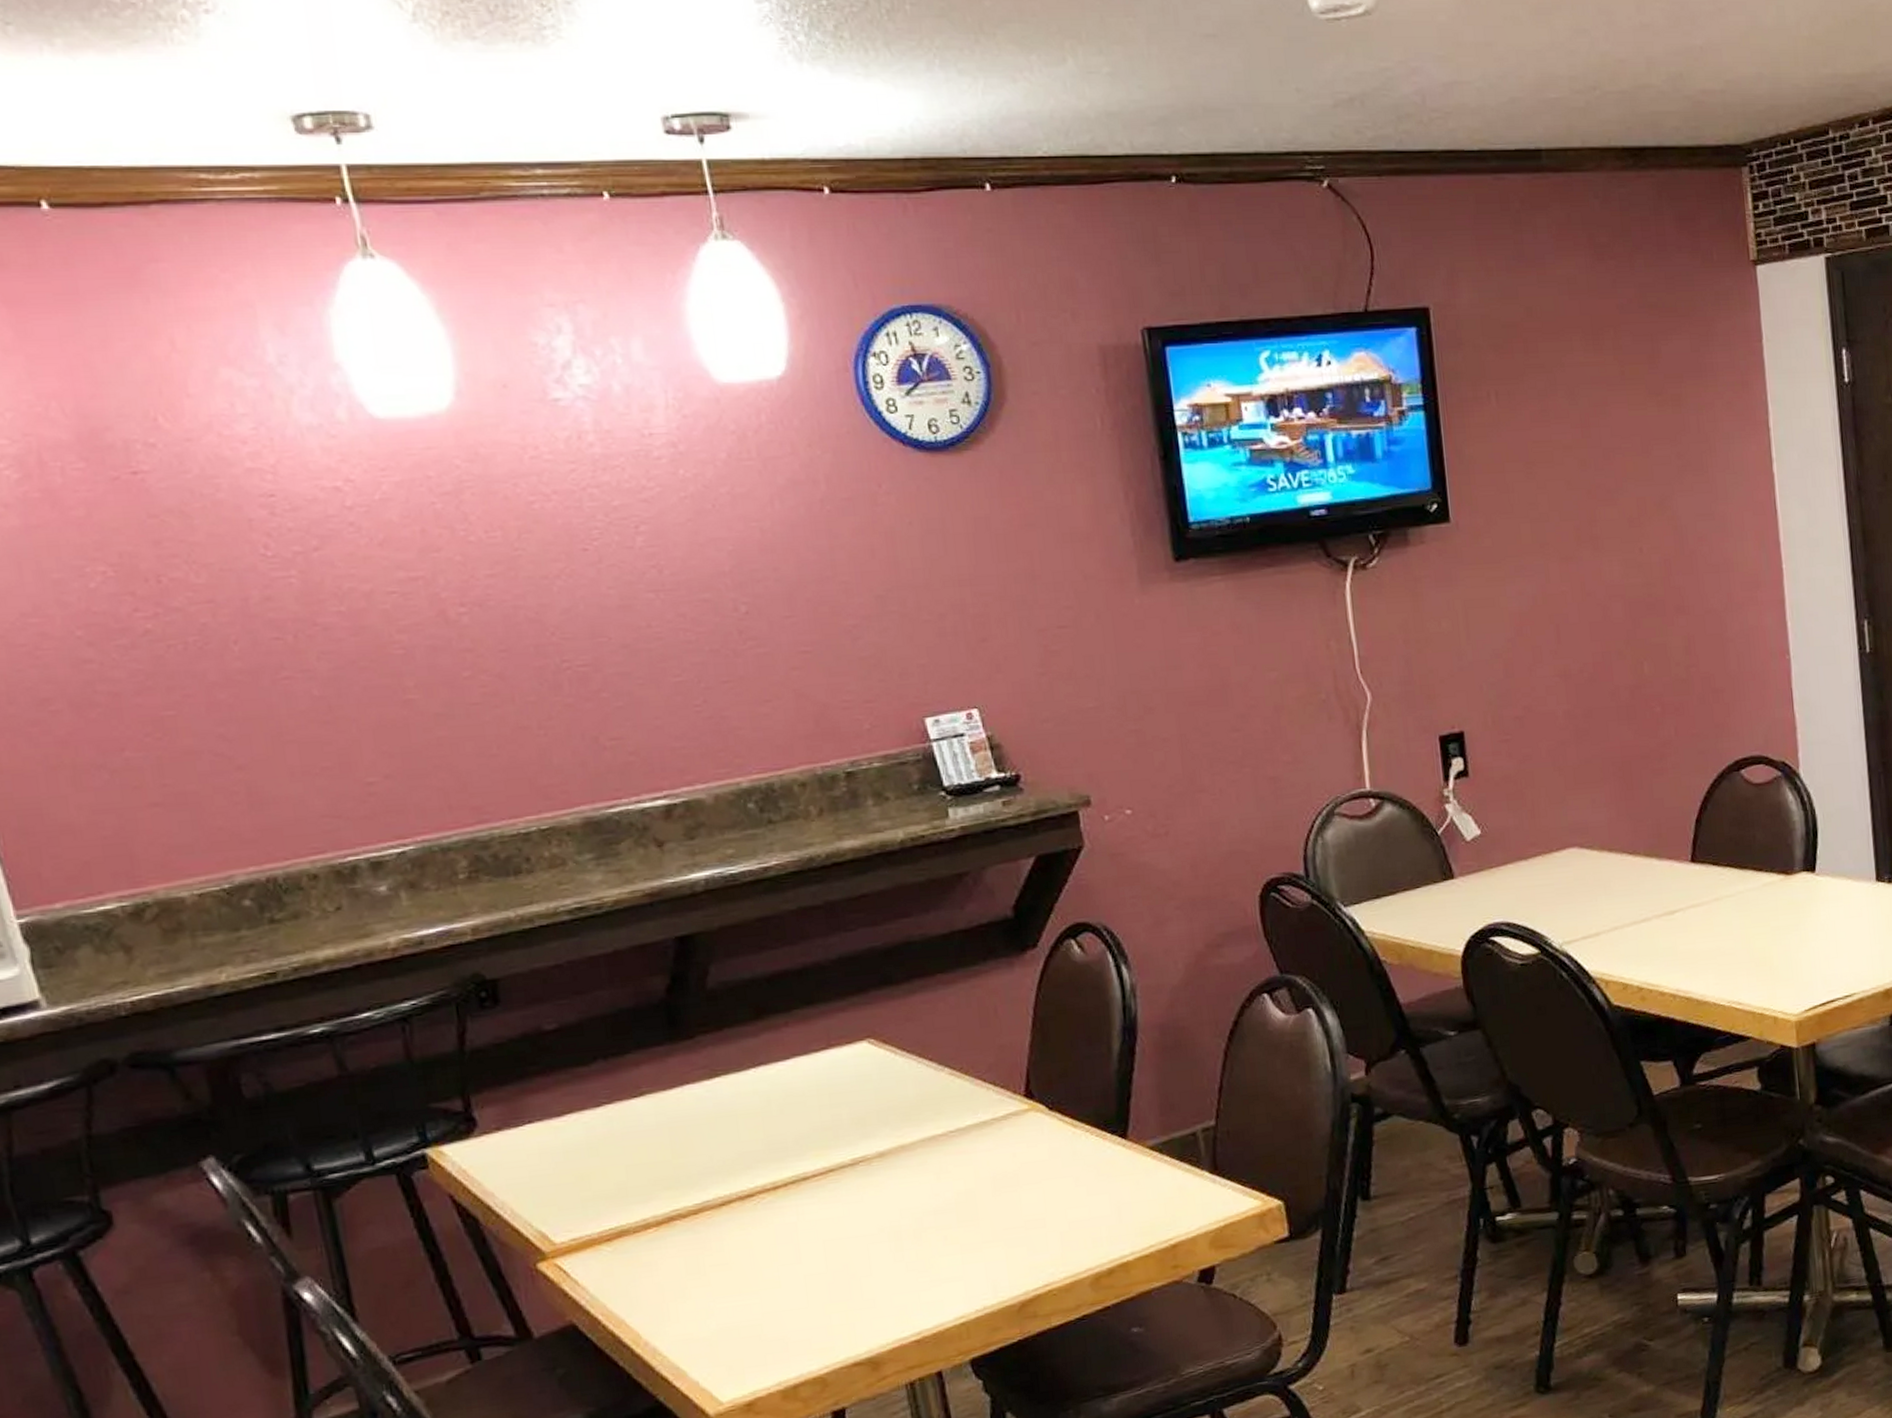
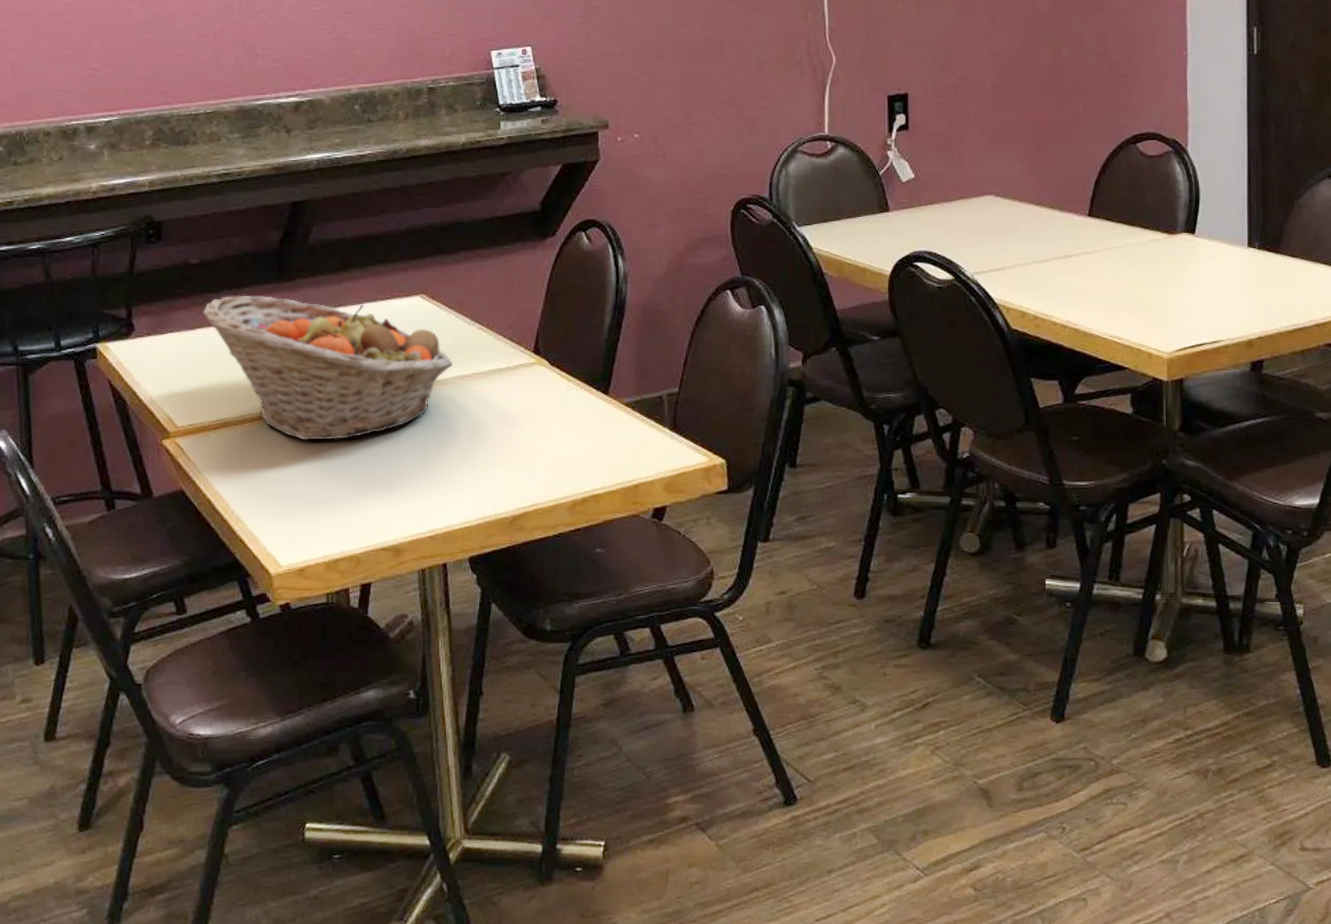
fruit basket: none [570,1059,921,1241] -> present [202,295,452,441]

